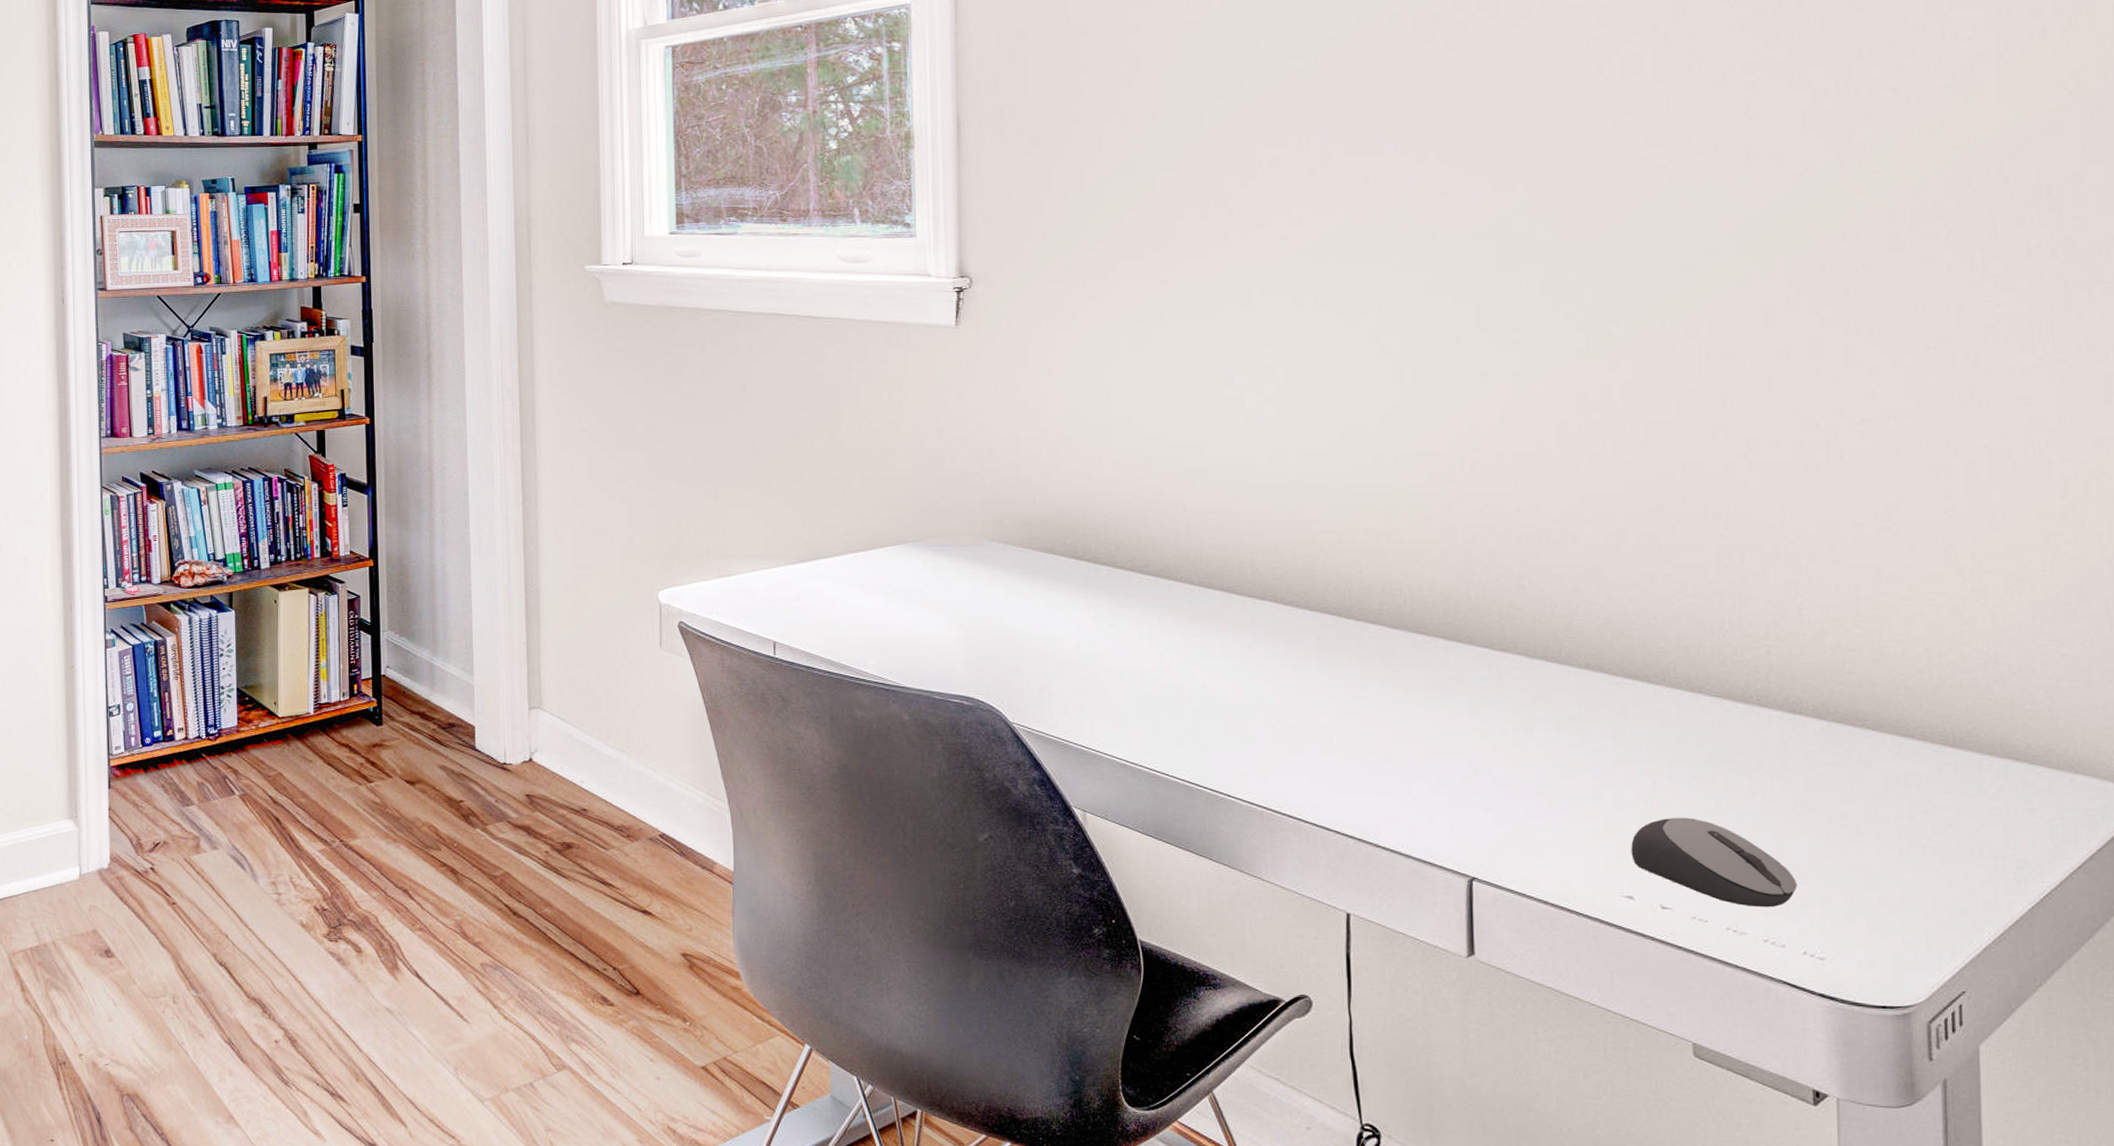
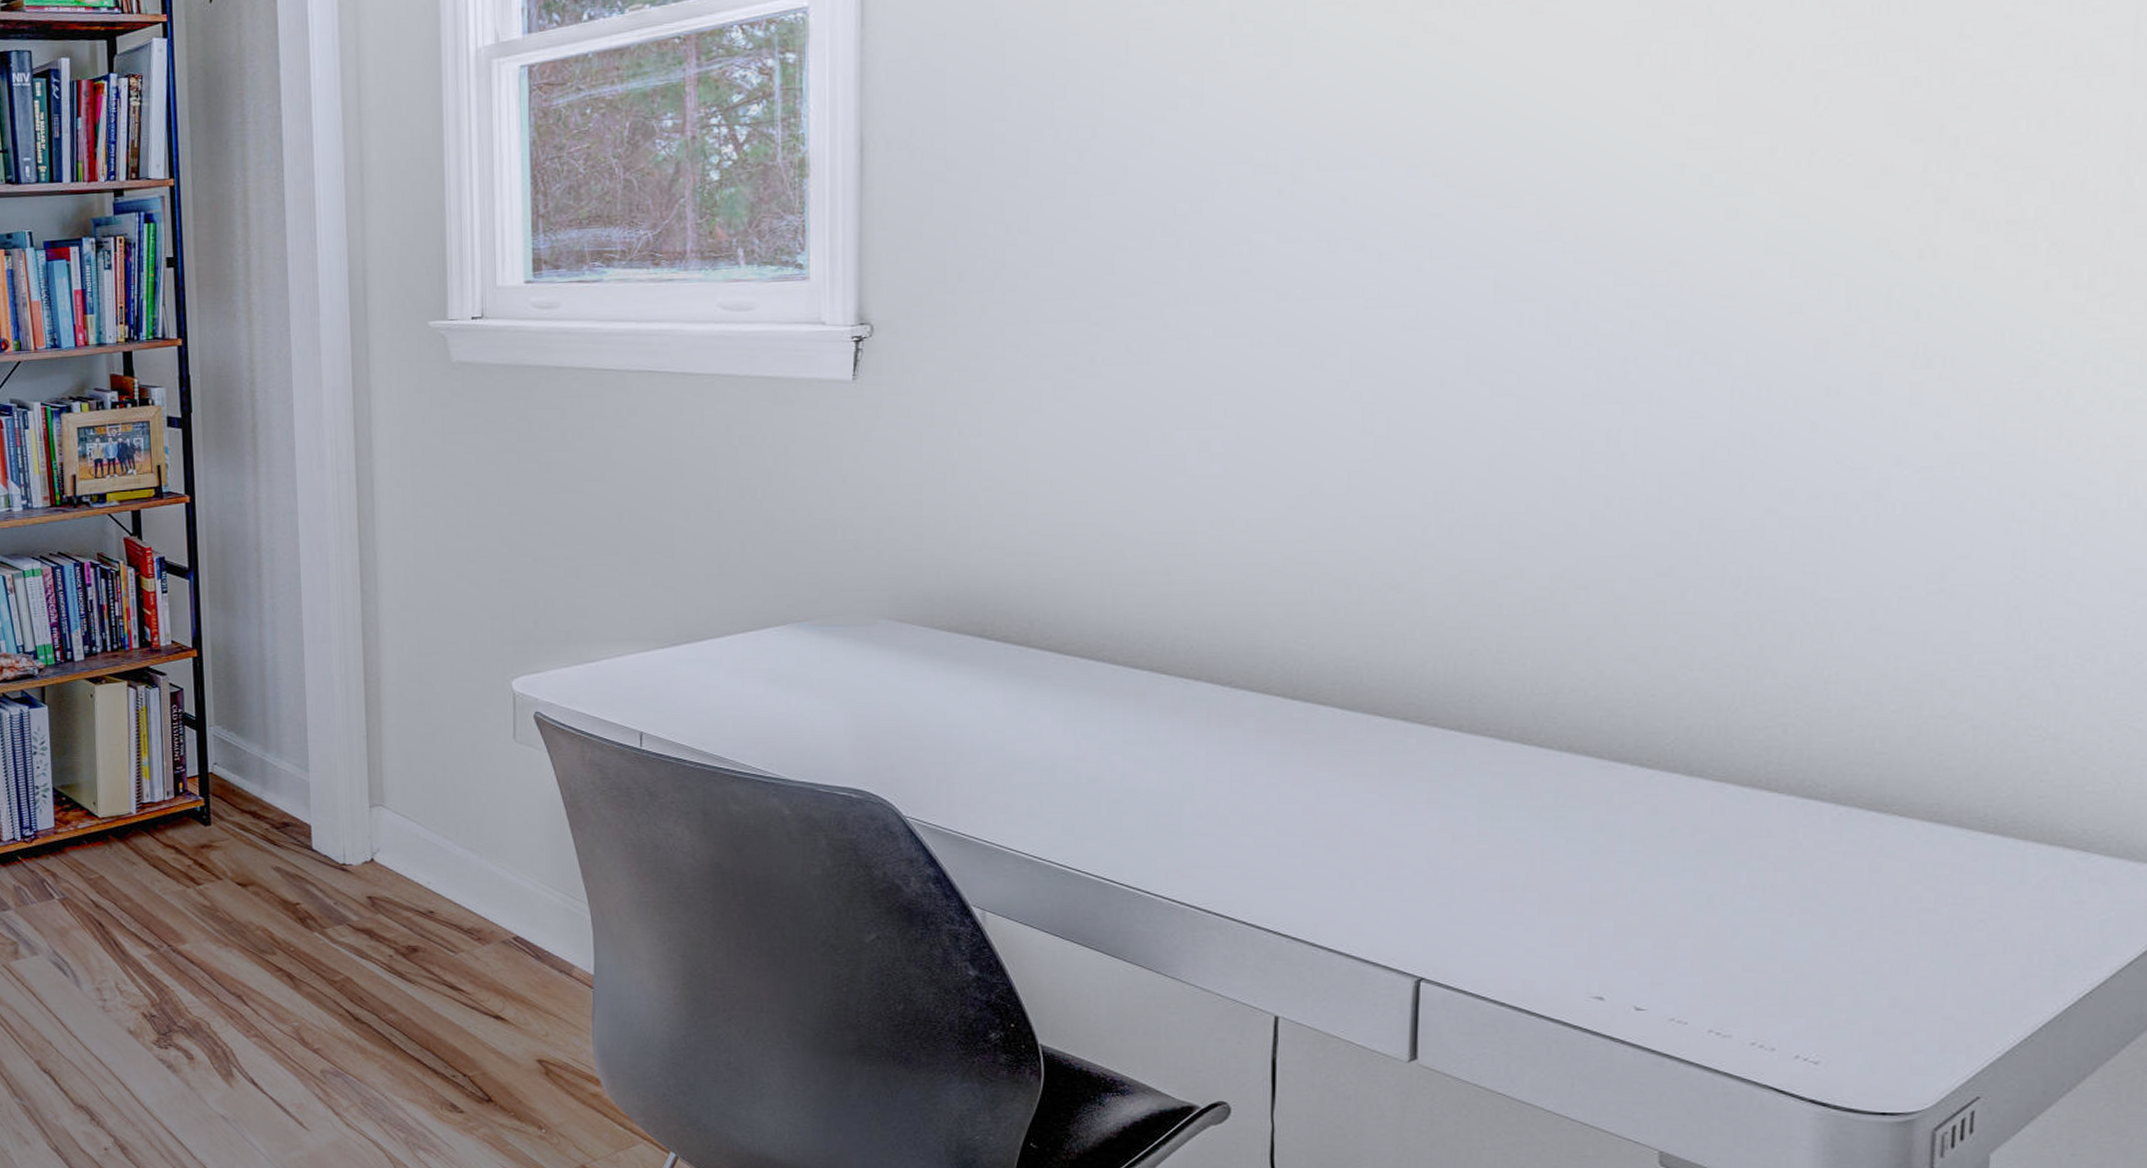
computer mouse: present [1631,817,1797,908] -> none [1605,912,1795,1009]

